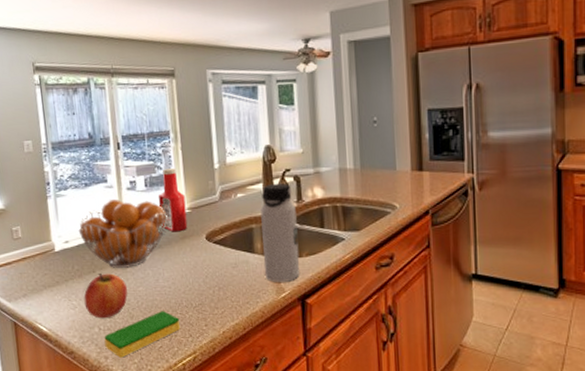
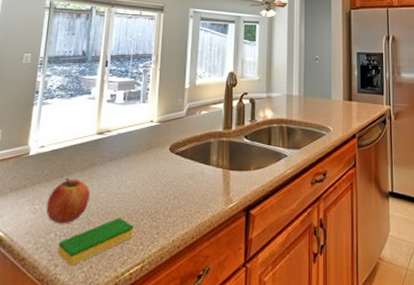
fruit basket: present [78,199,168,268] -> none [55,110,139,174]
ketchup bottle: present [159,168,188,232] -> none [132,86,157,142]
water bottle: present [260,184,300,282] -> none [216,105,249,193]

